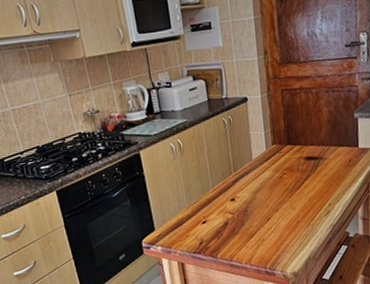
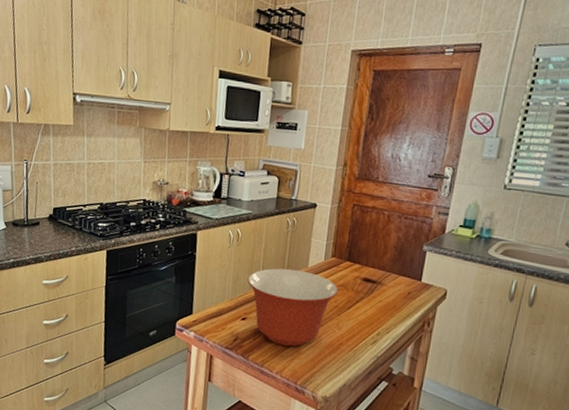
mixing bowl: none [198,164,285,238] -> present [247,268,338,347]

